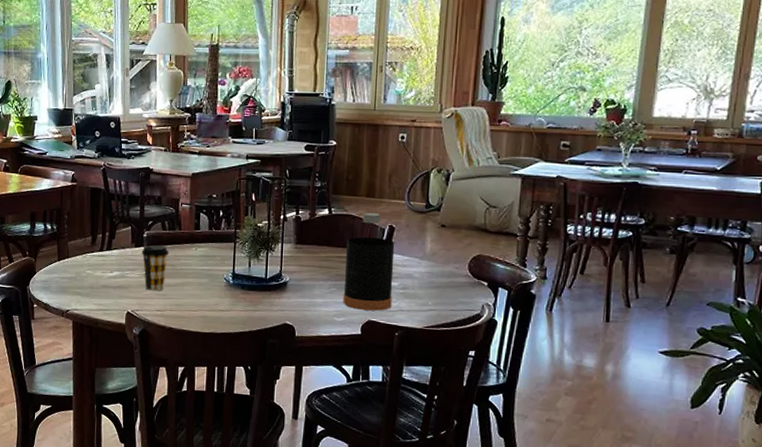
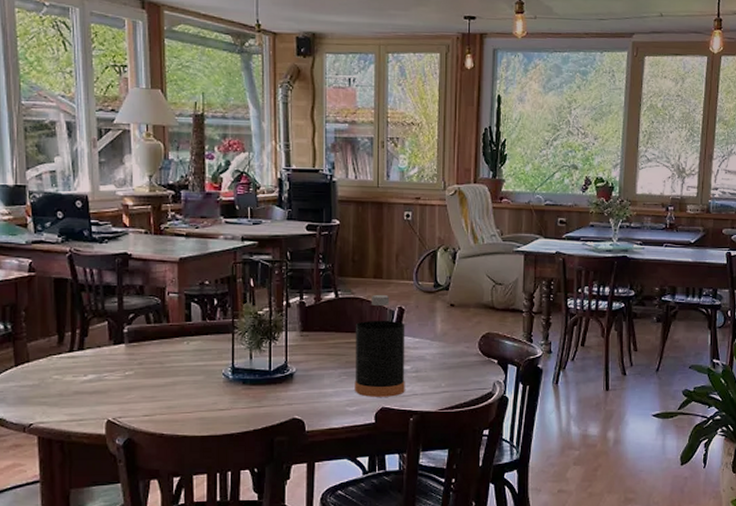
coffee cup: present [141,244,170,292] -> none [122,341,157,394]

